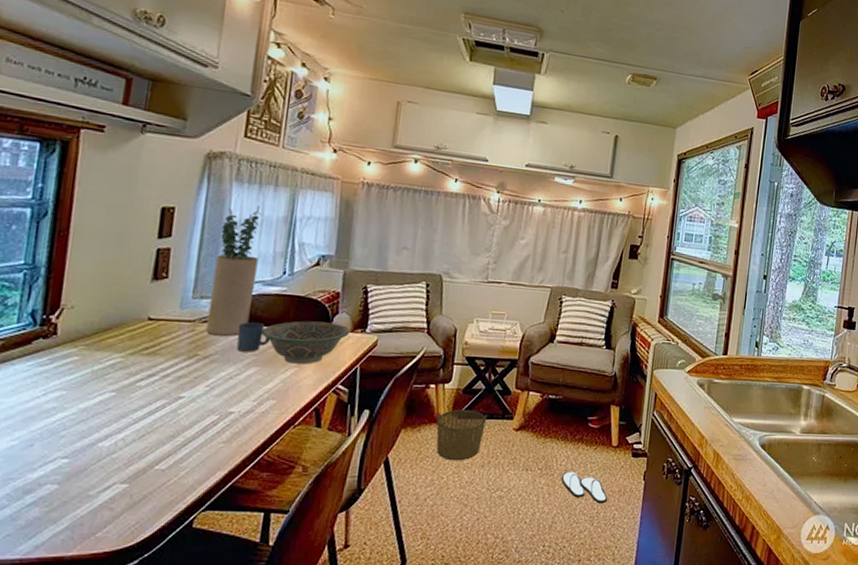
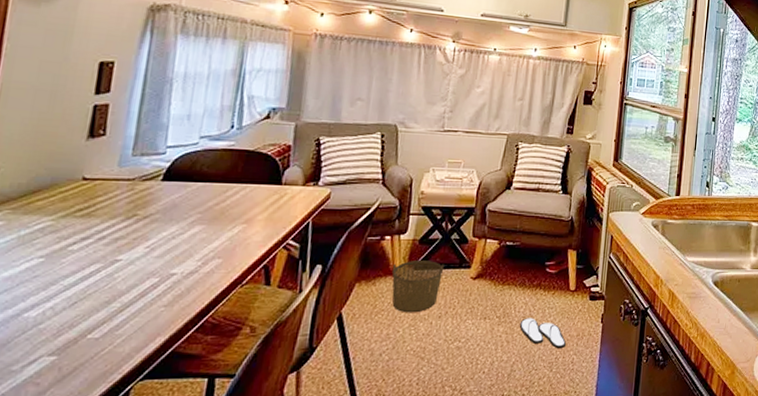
vase: present [206,205,262,336] -> none [146,58,208,194]
mug: present [237,321,271,352] -> none [180,178,217,210]
bowl: present [261,320,350,364] -> none [207,175,302,221]

